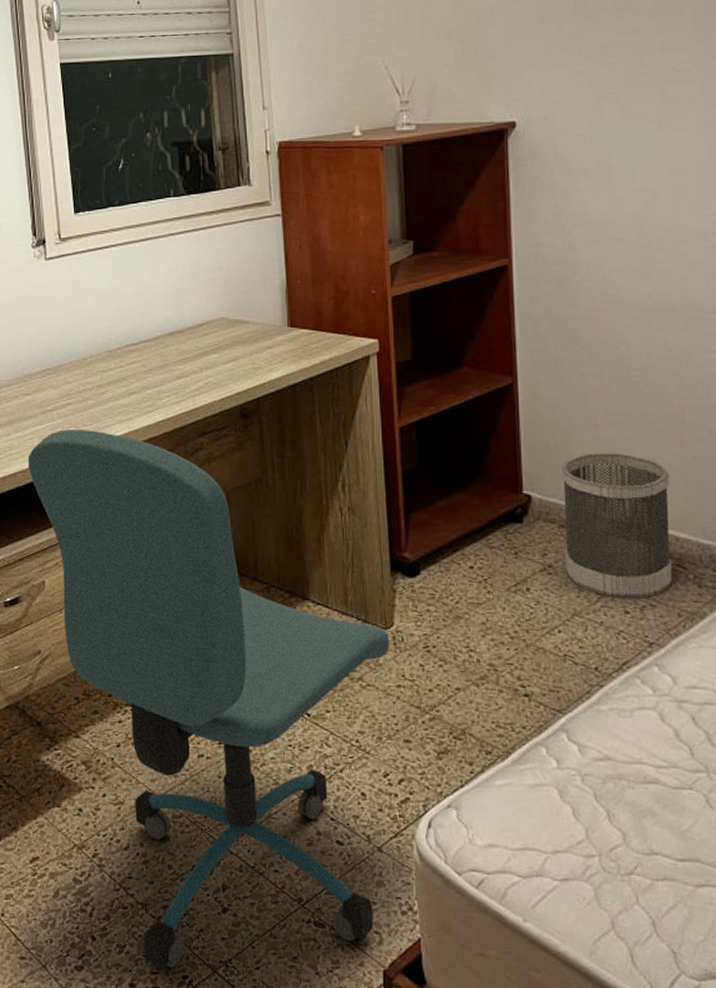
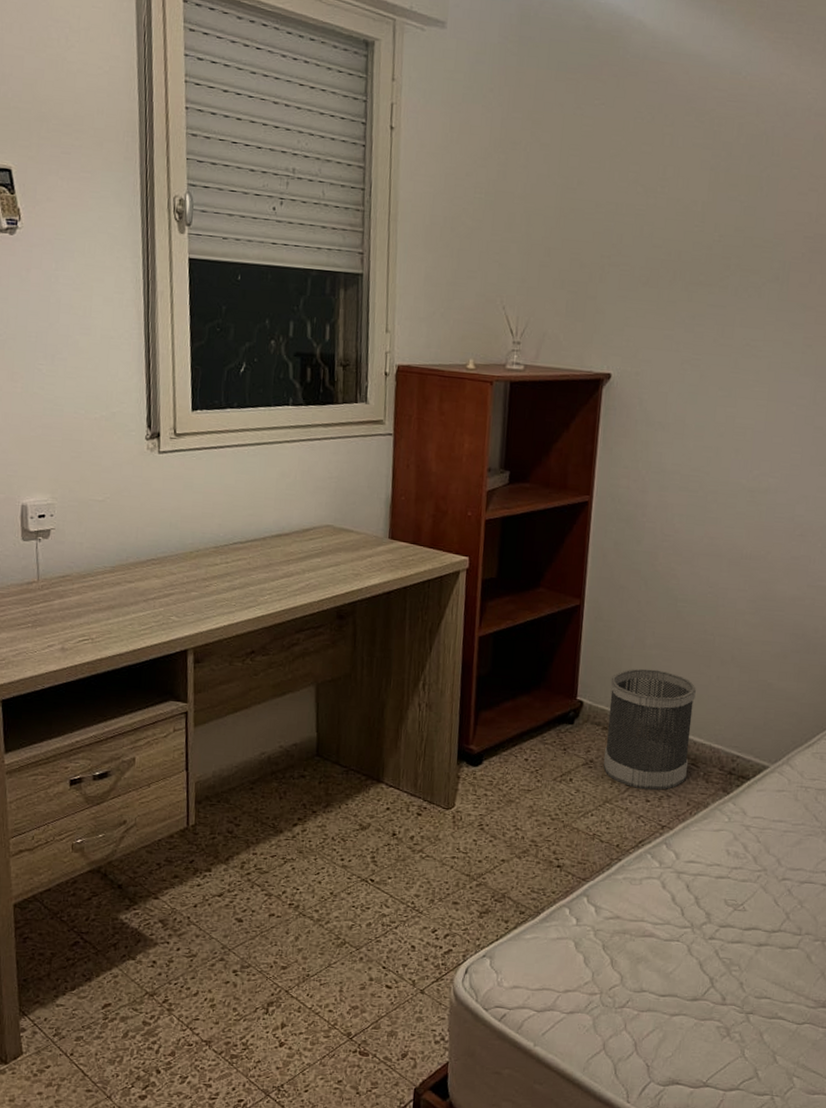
office chair: present [28,429,389,970] -> none [126,617,450,1096]

